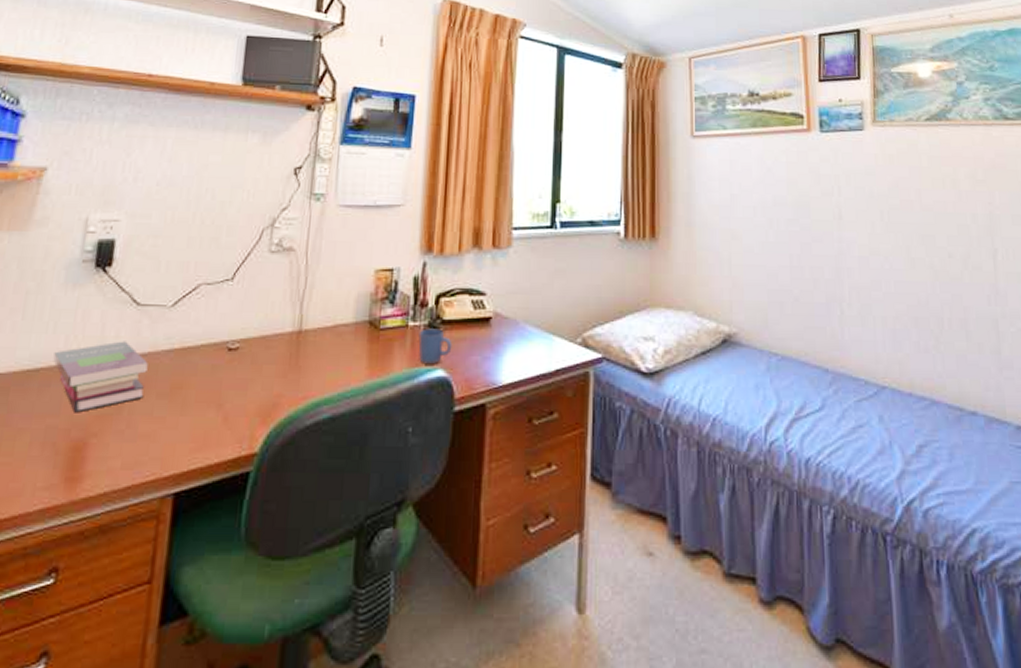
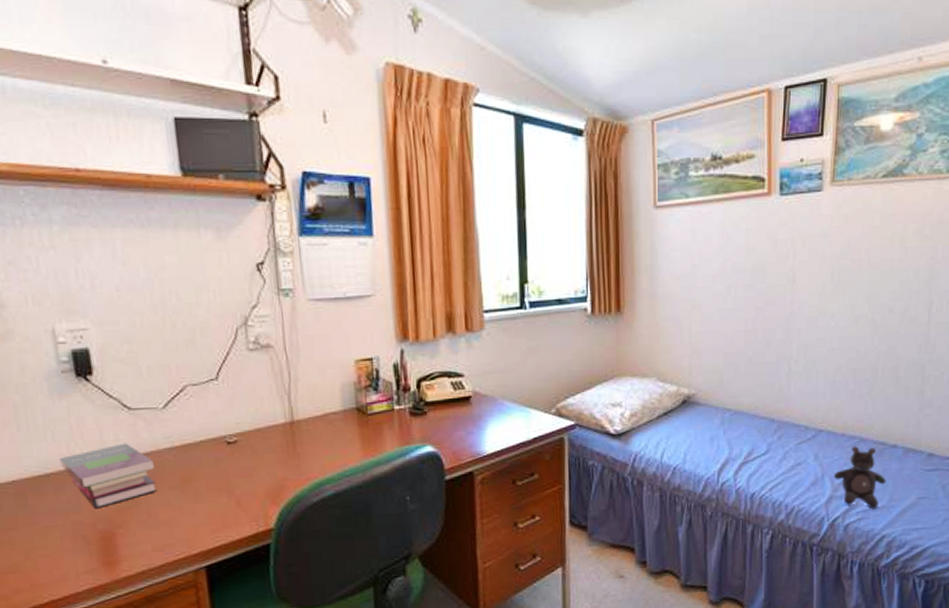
mug: present [418,328,452,364] -> none [405,410,438,442]
stuffed animal: none [903,409,969,492] -> present [833,446,886,509]

